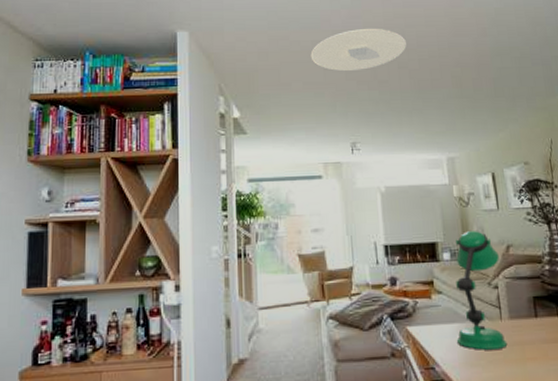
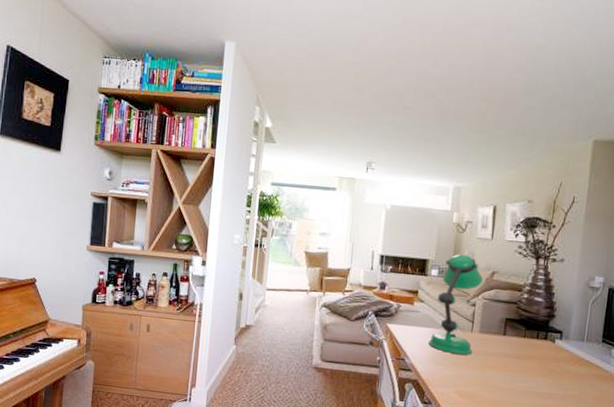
ceiling light: present [310,28,406,72] -> none [343,53,438,95]

